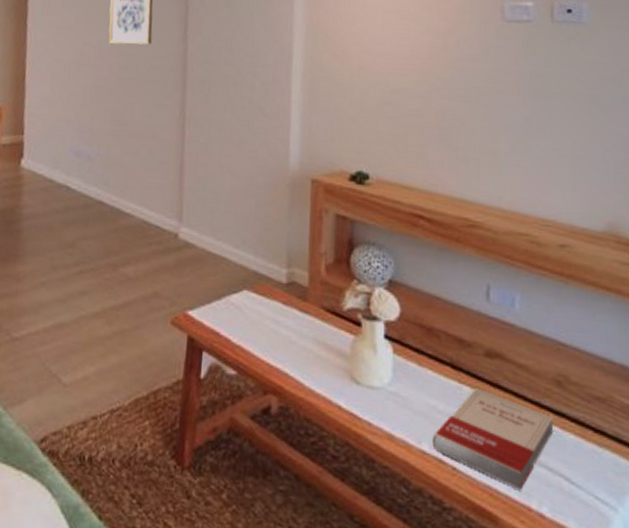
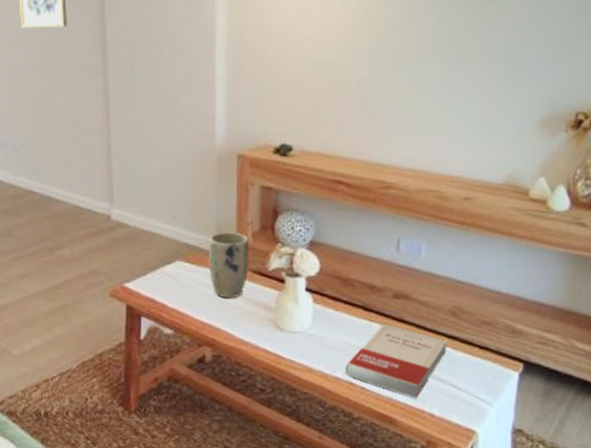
plant pot: none [278,261,323,339] -> present [209,232,249,298]

